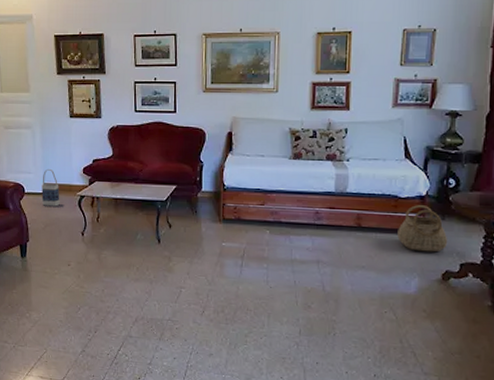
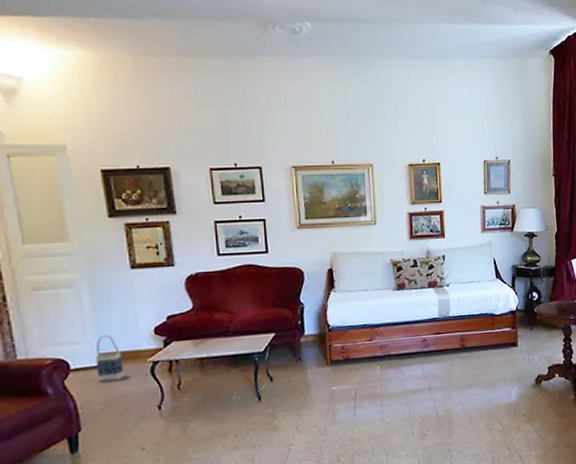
basket: present [397,205,448,252] -> none [496,319,537,362]

